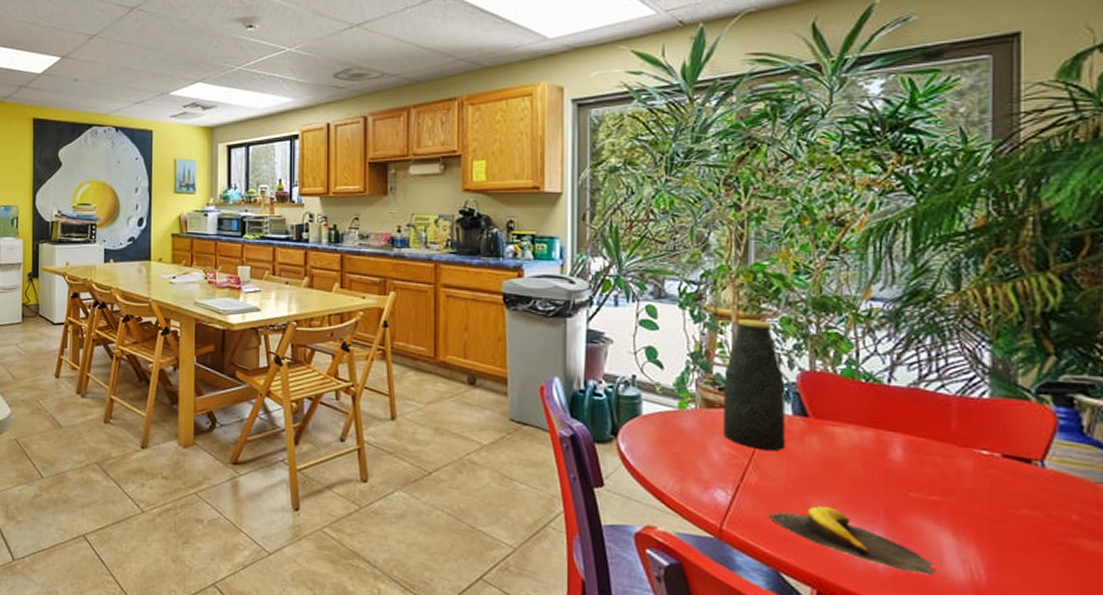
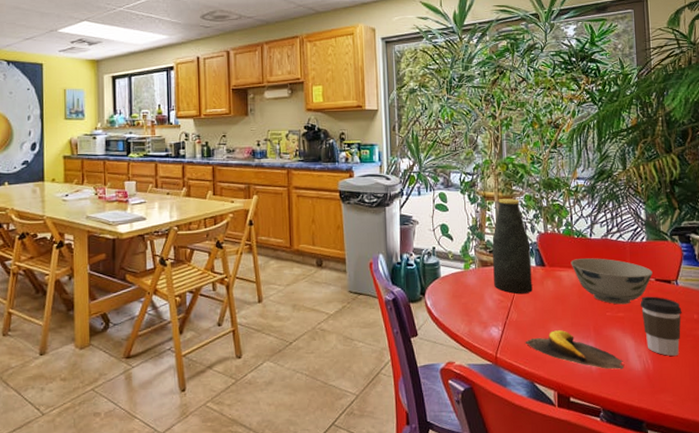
bowl: none [851,411,998,485] -> present [570,258,653,305]
coffee cup: none [971,477,1049,570] -> present [640,296,682,356]

